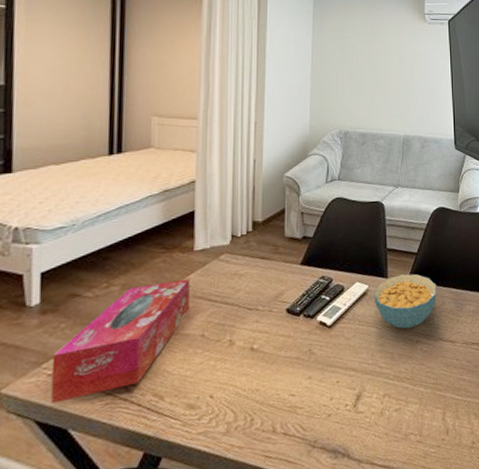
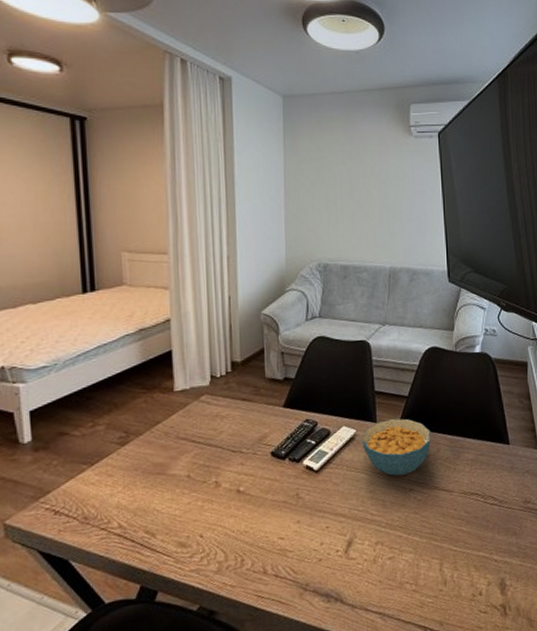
tissue box: present [50,278,190,404] -> none [48,419,173,536]

